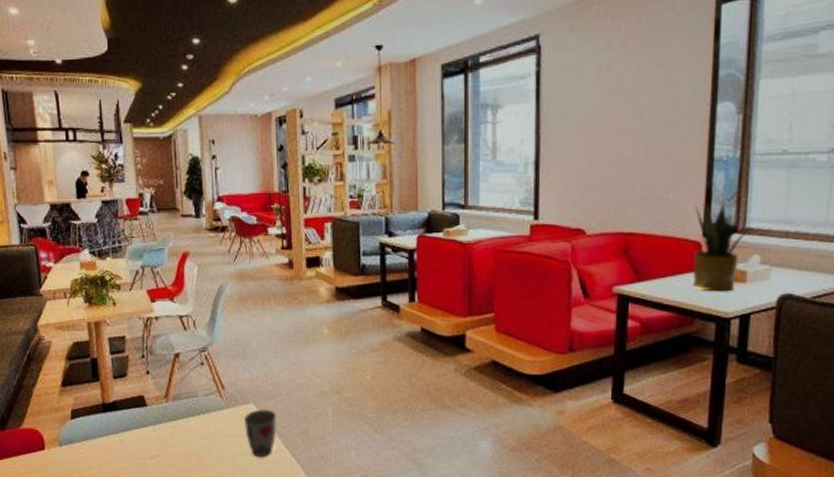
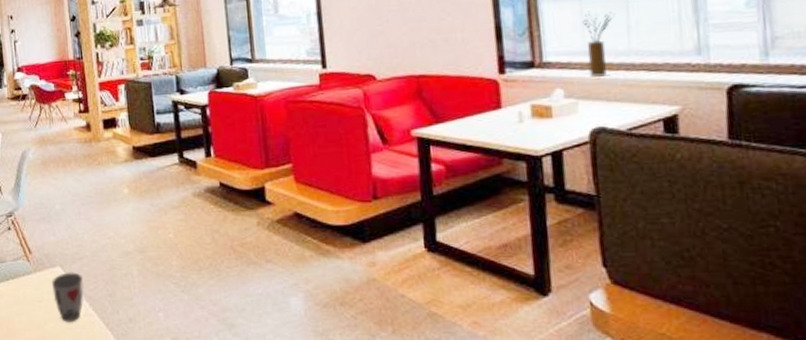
planter: present [692,199,749,292] -> none [486,35,547,130]
vase: none [786,180,819,247] -> present [582,11,614,78]

